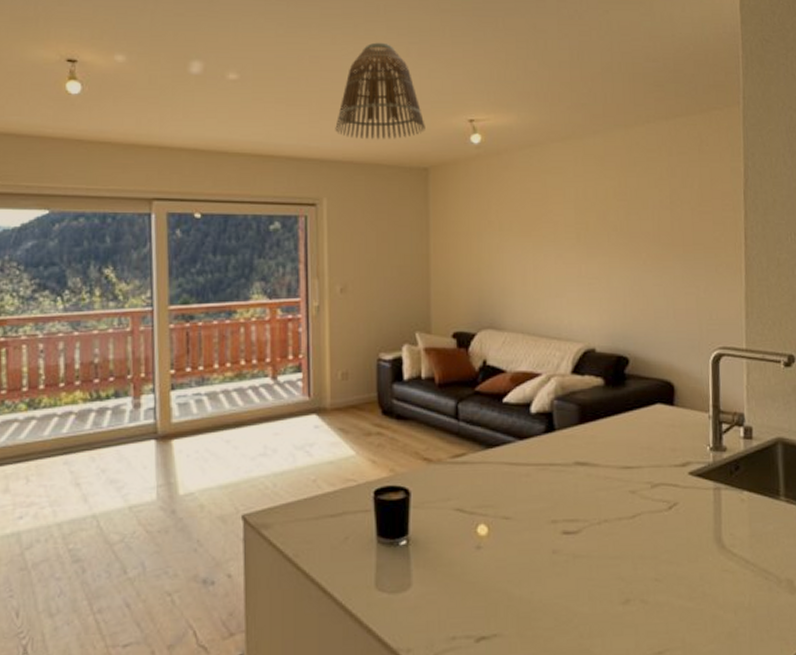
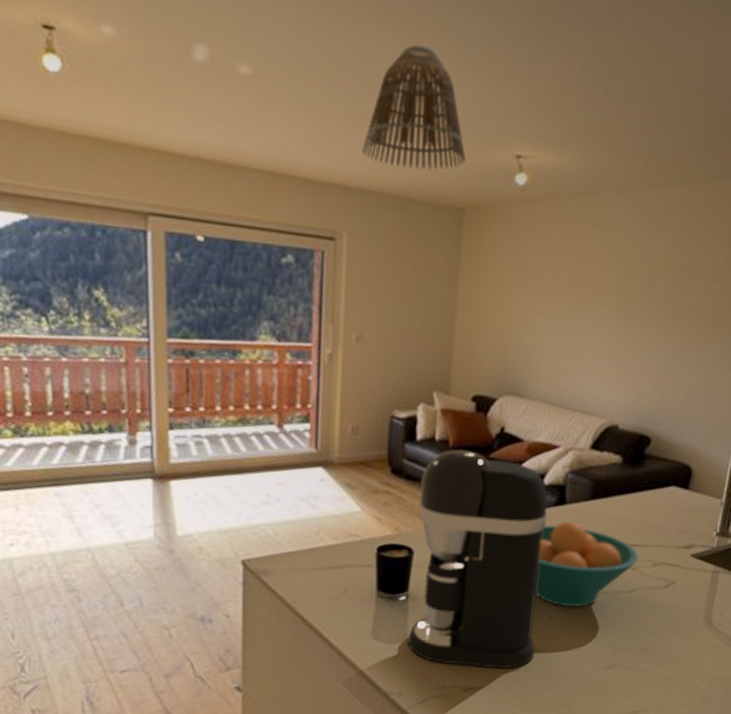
coffee maker: none [411,385,545,614] -> present [407,449,548,669]
fruit bowl: none [534,448,635,539] -> present [534,521,638,607]

